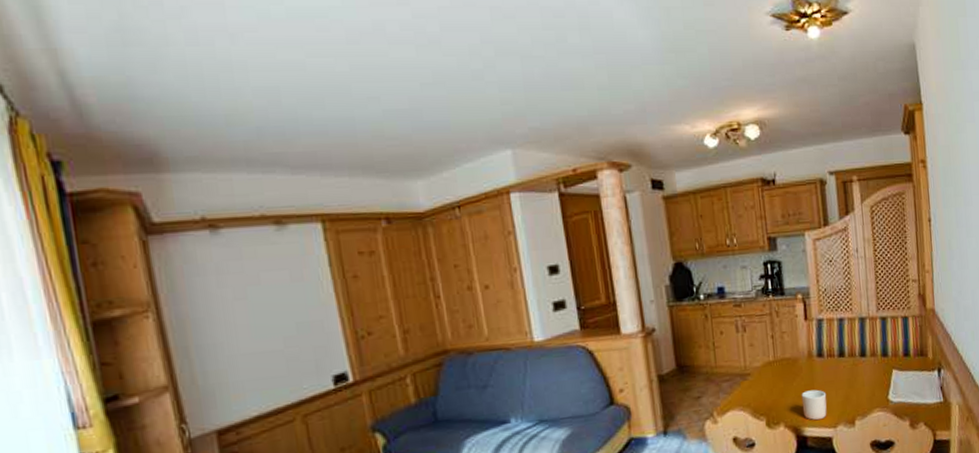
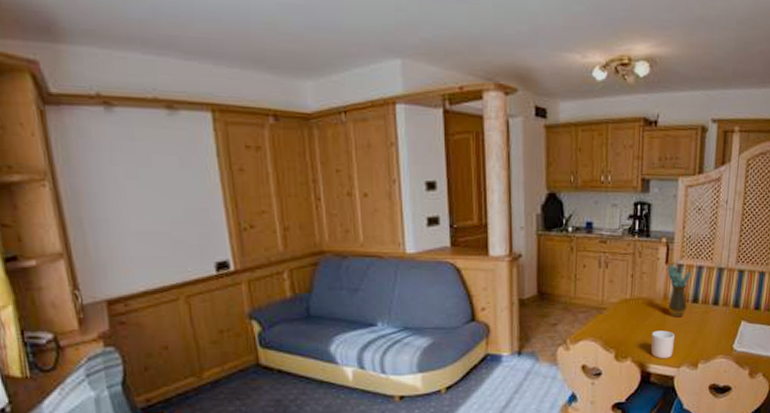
vase: none [806,319,834,375] -> present [666,263,692,318]

